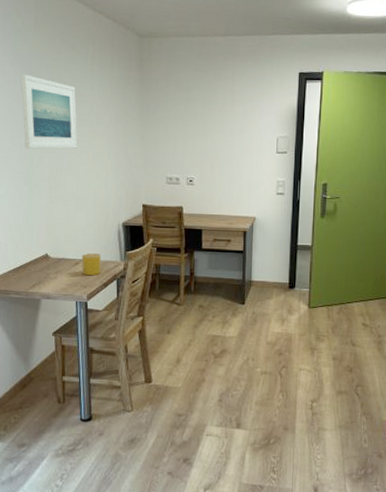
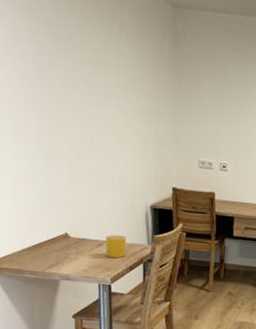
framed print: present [21,74,78,149] -> none [37,33,103,122]

